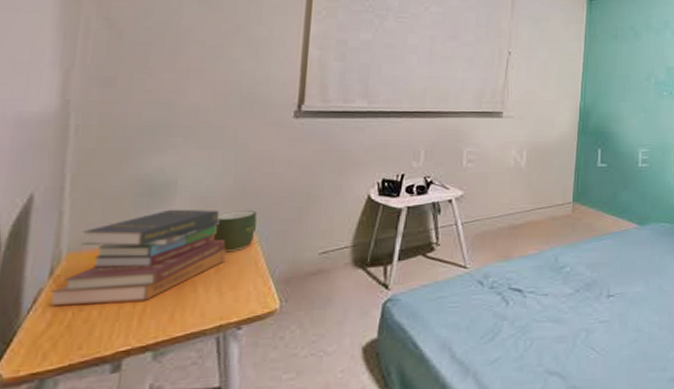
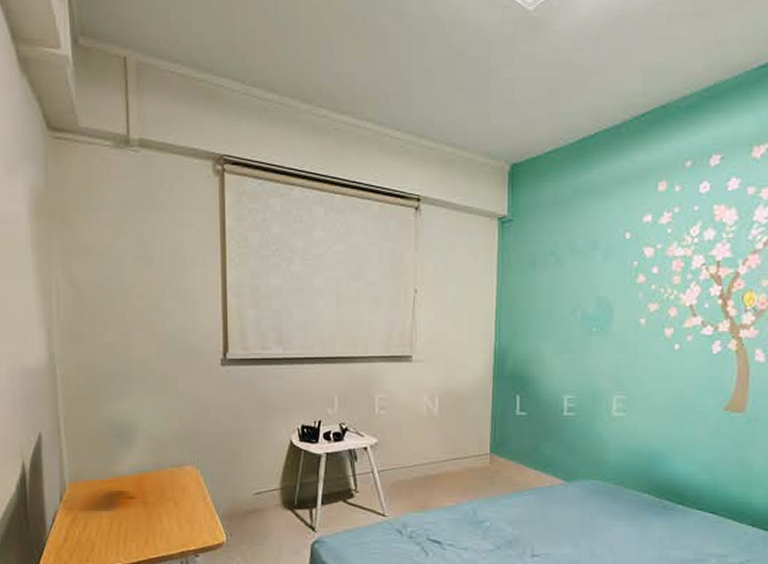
books: present [48,209,227,307] -> none [62,449,180,526]
mug: present [212,210,257,253] -> none [168,452,201,489]

